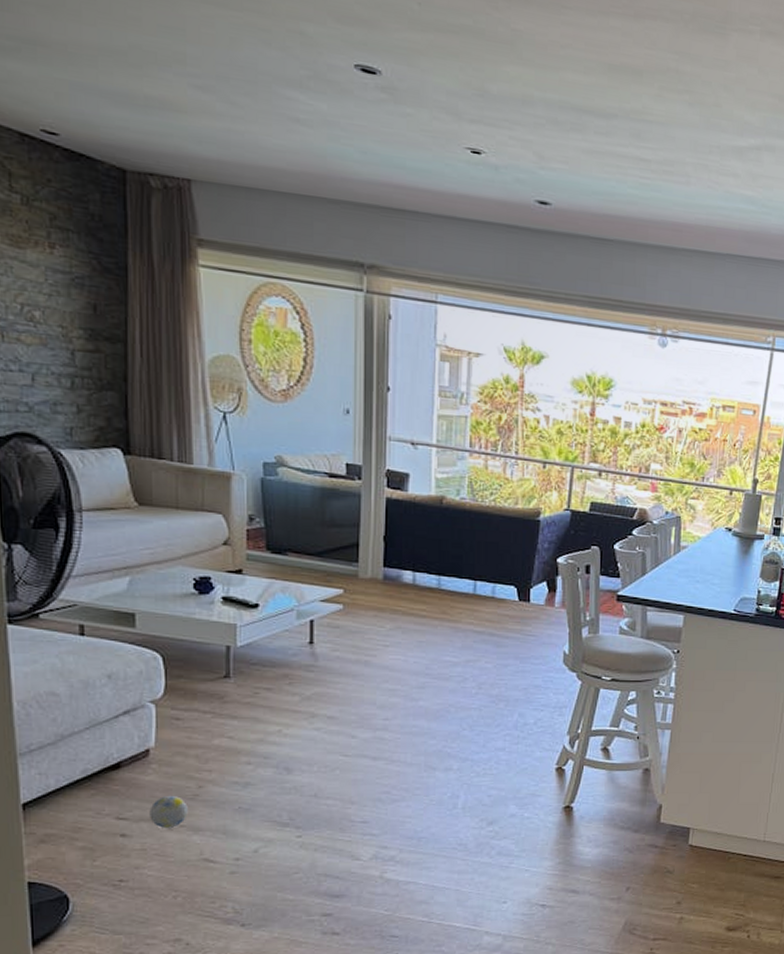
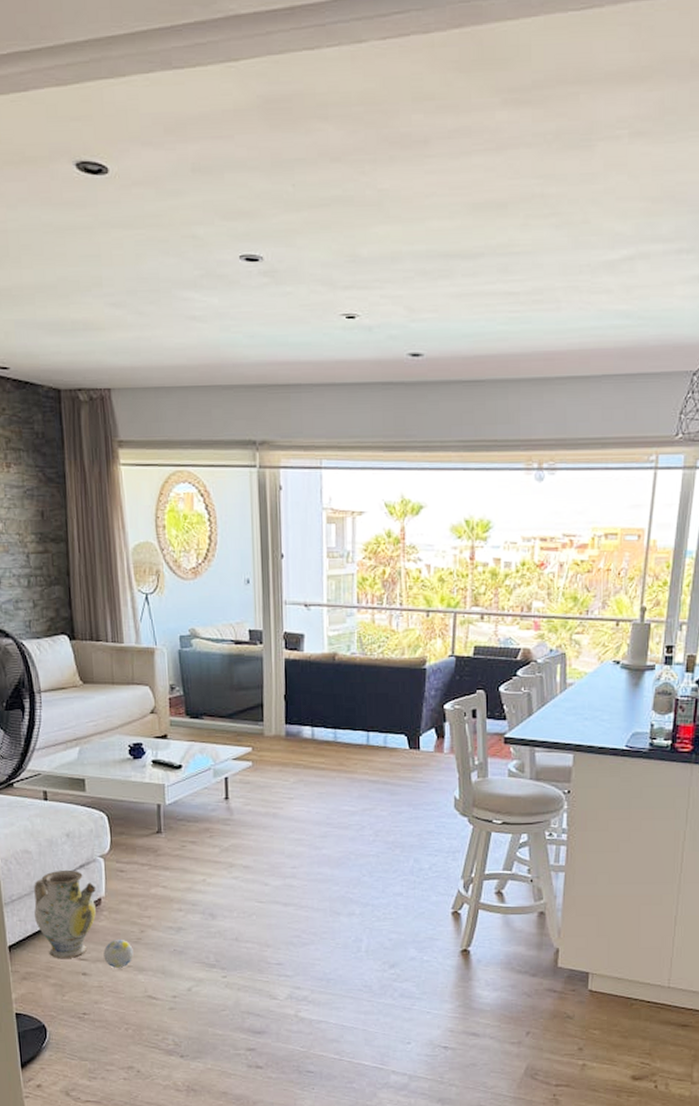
ceramic jug: none [60,716,143,817] -> present [34,869,96,958]

